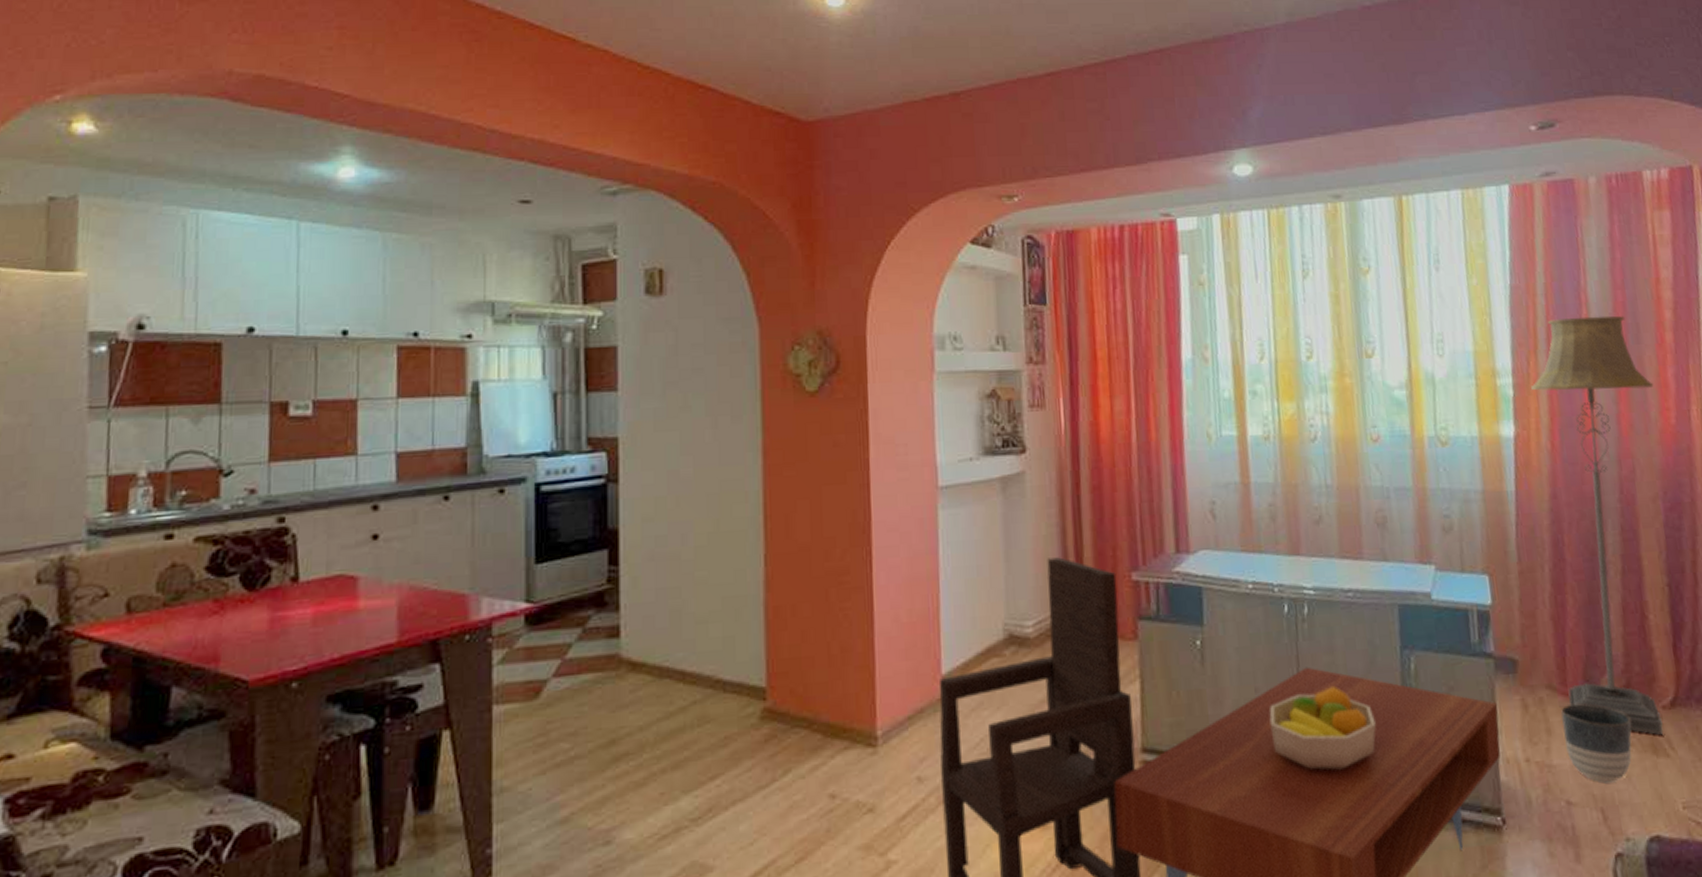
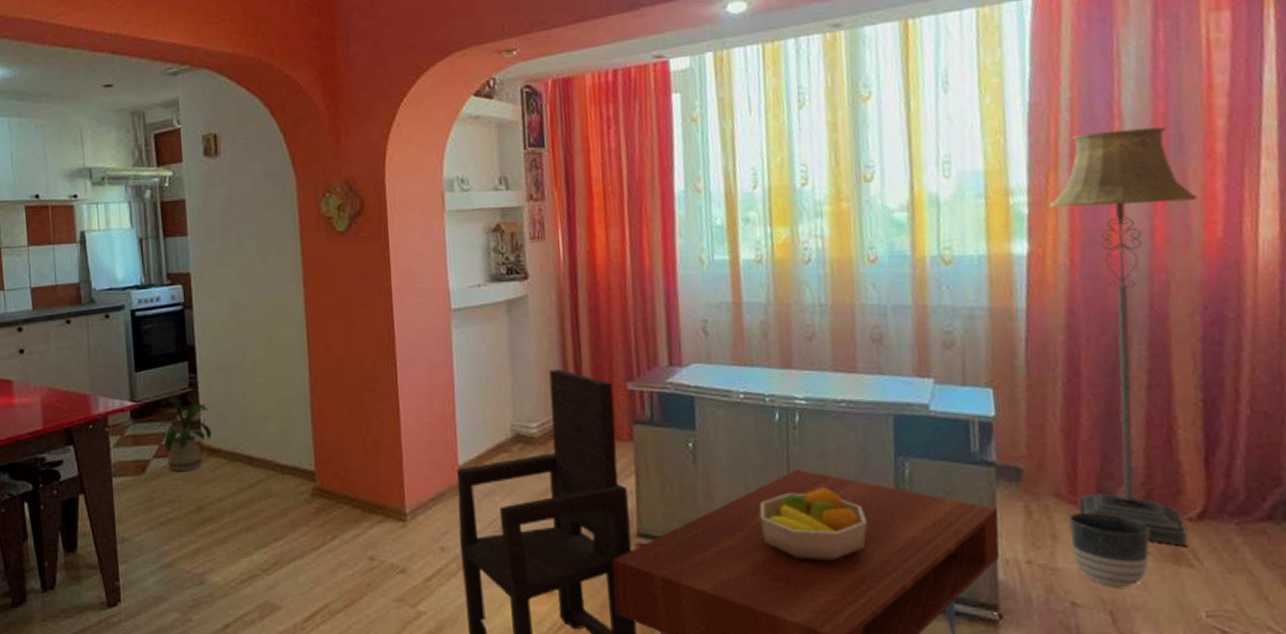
house plant: none [556,593,634,694] -> present [154,395,212,471]

